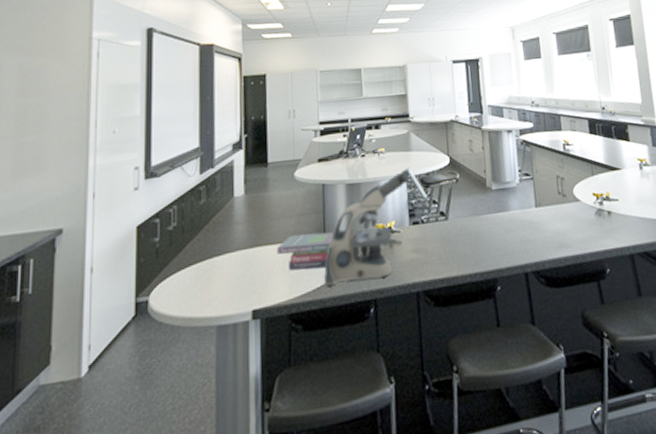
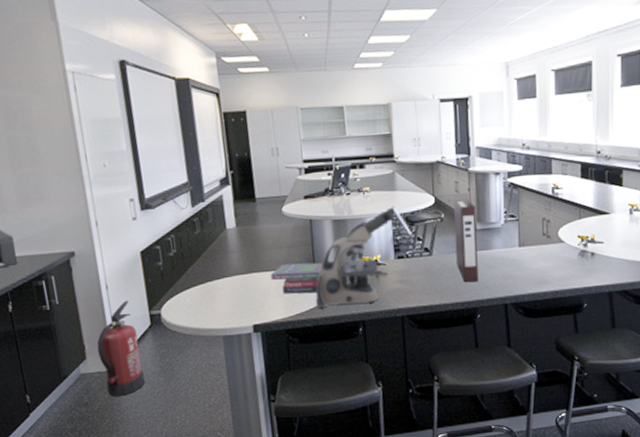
fire extinguisher: none [66,285,116,416] -> present [97,300,145,397]
binder: none [468,156,497,249] -> present [453,197,479,282]

